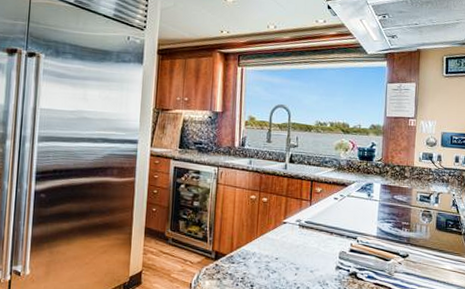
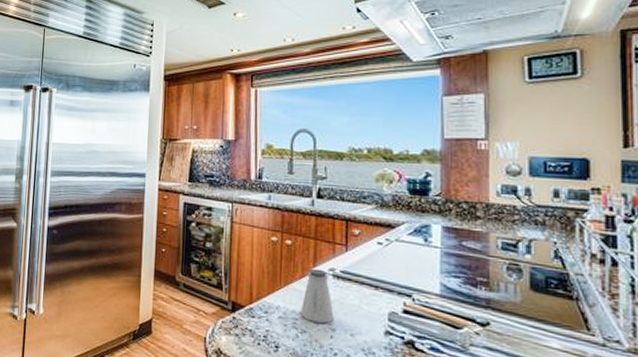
saltshaker: none [272,220,299,264] -> present [300,268,334,323]

